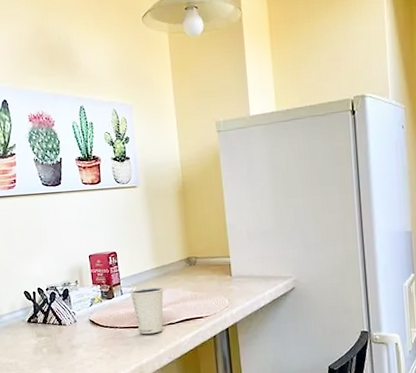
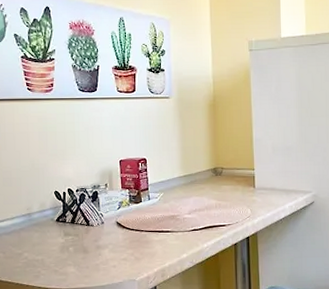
dixie cup: present [130,286,164,335] -> none [157,193,189,239]

